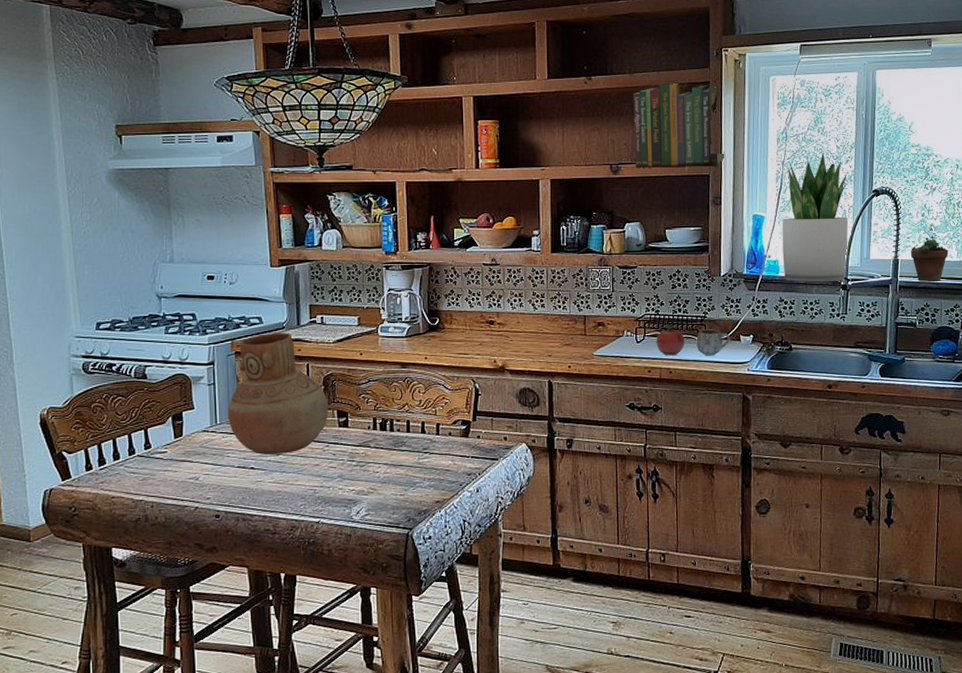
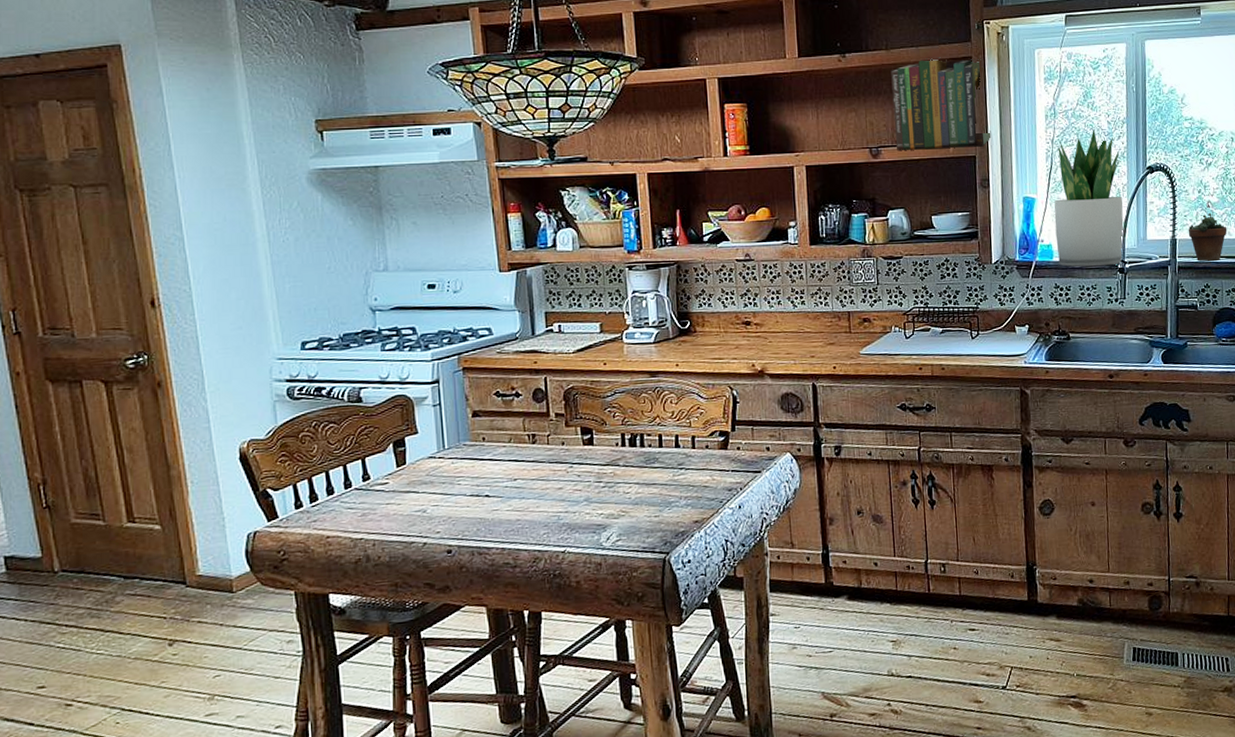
vase: present [228,332,328,455] -> none [456,343,571,480]
fruit: present [656,324,685,356] -> none [926,317,957,351]
mug: present [696,329,731,356] -> none [969,320,1006,350]

